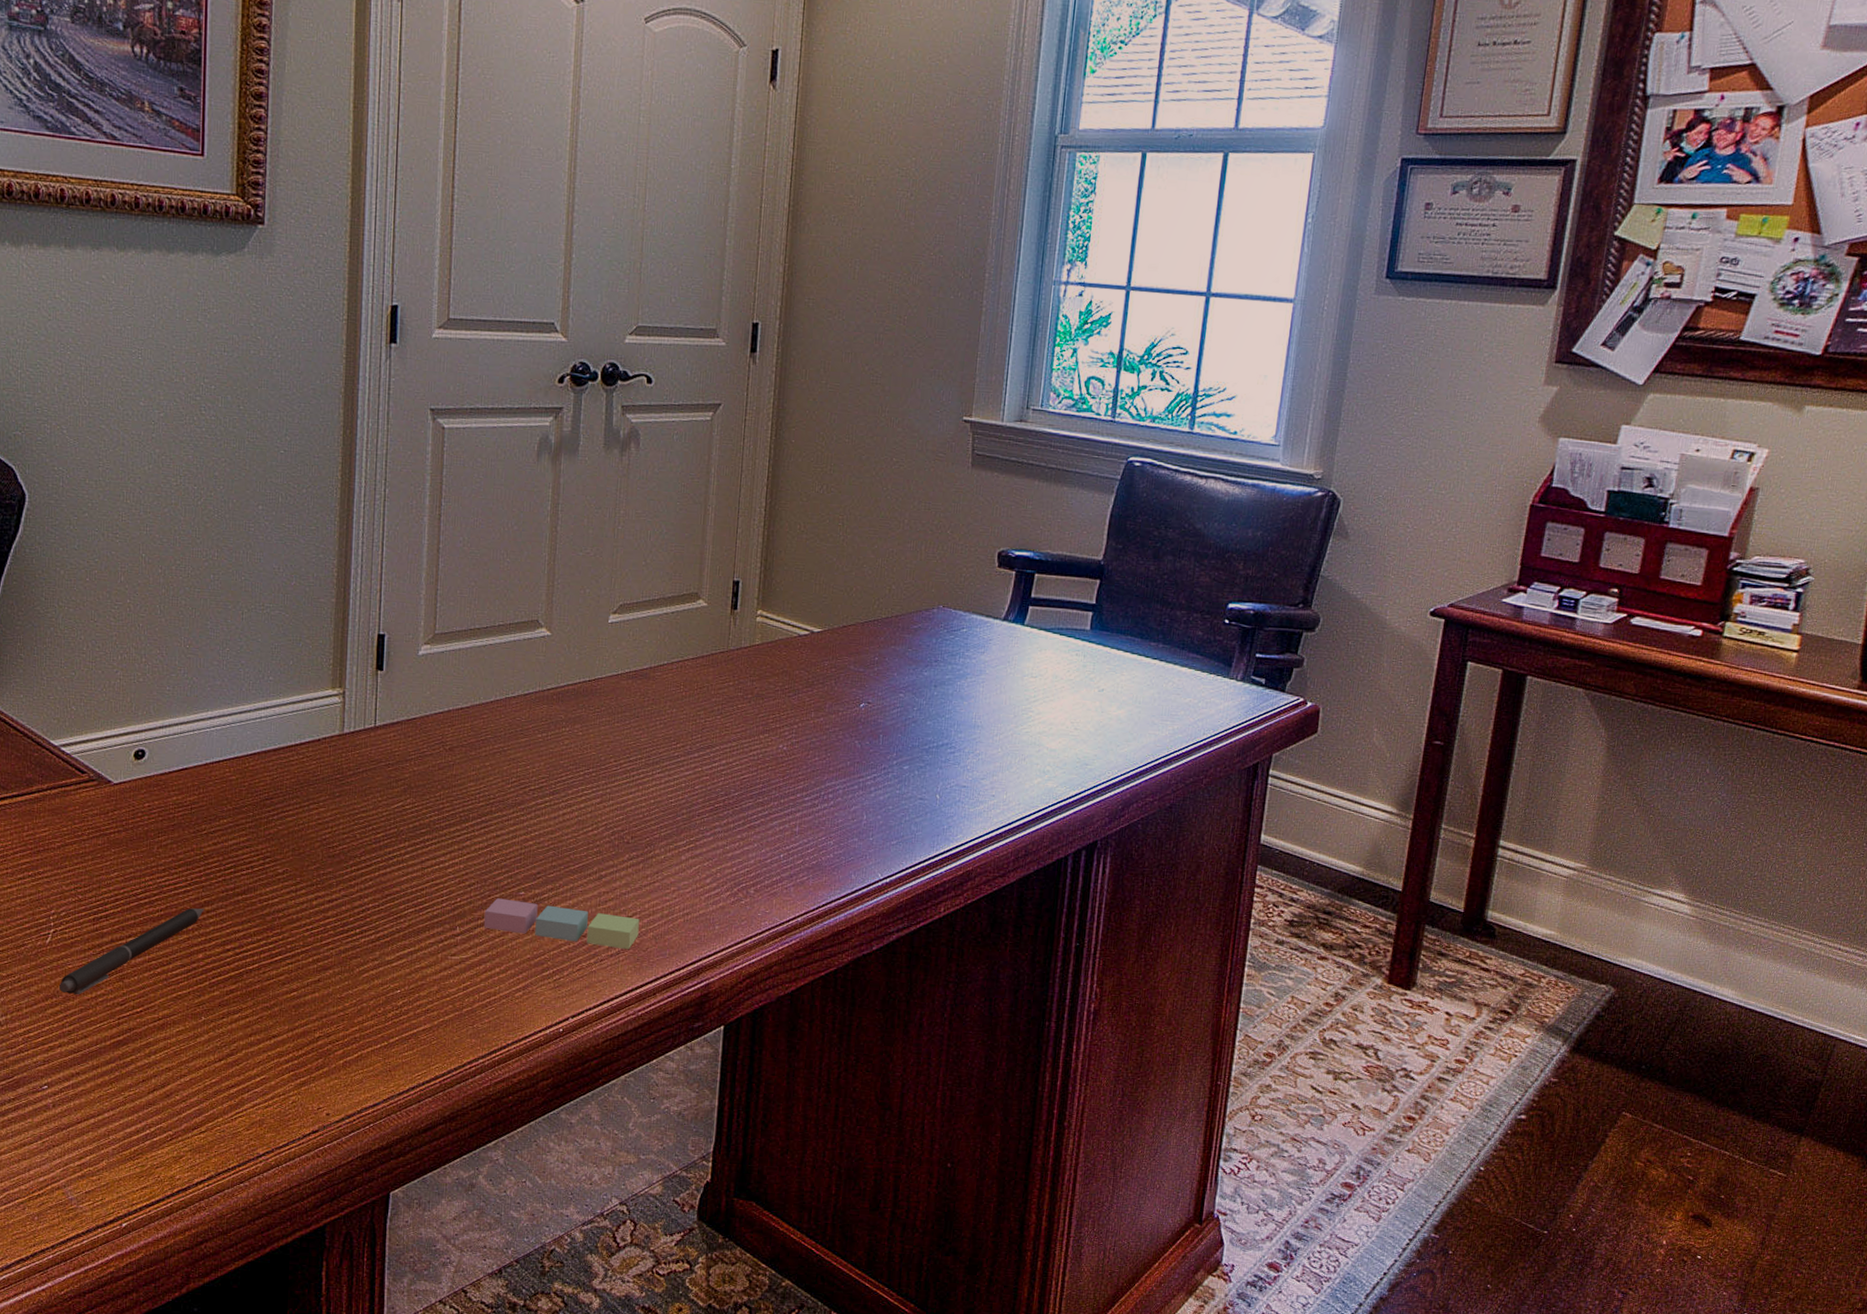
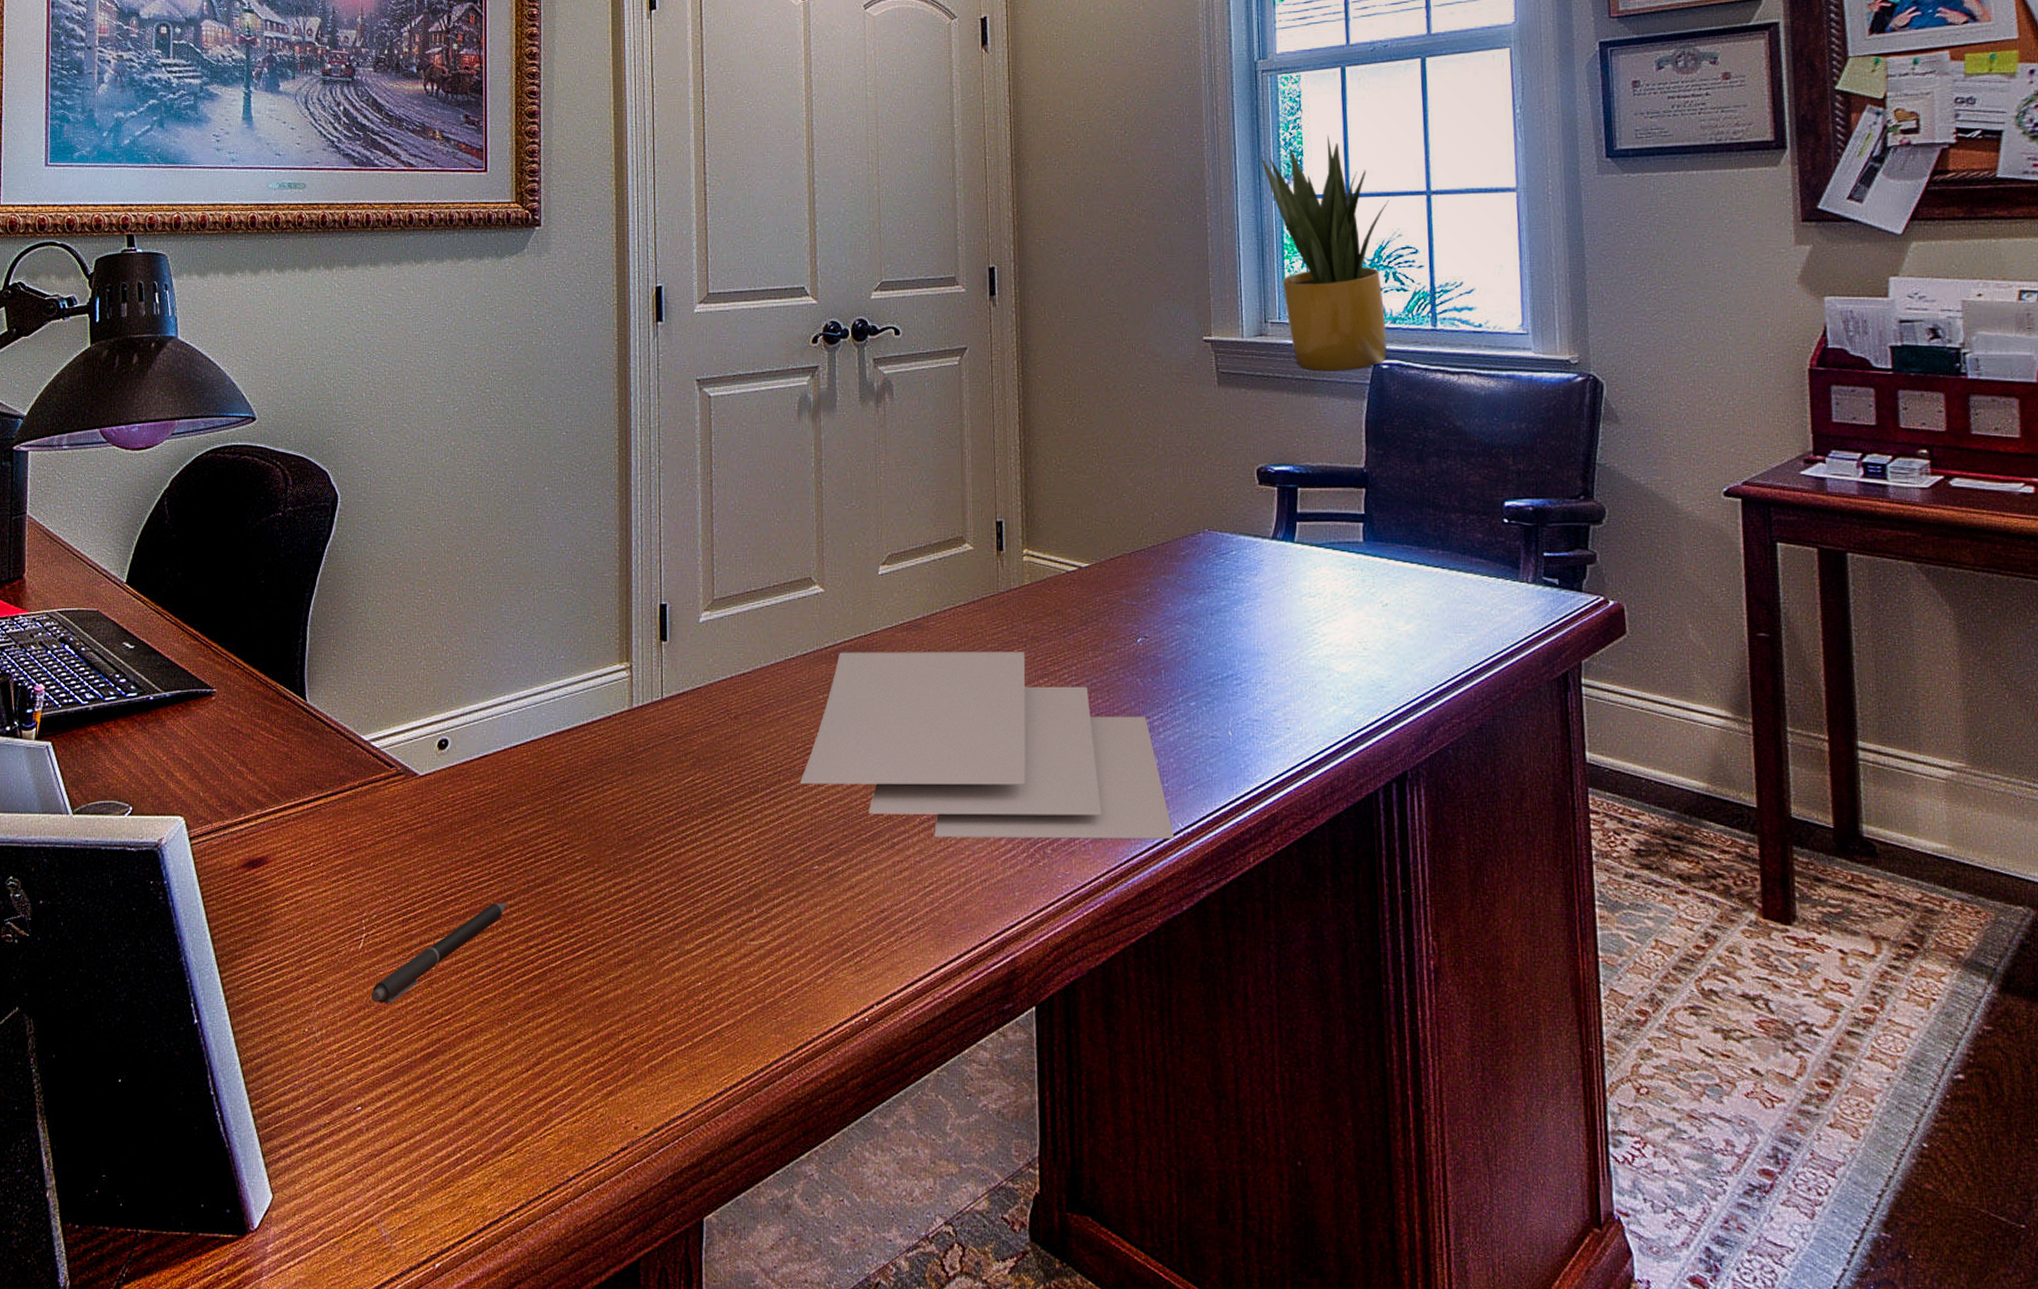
sticky notes: present [483,898,640,950] -> none [779,874,937,925]
papers: none [512,694,873,887] -> present [800,651,1175,839]
planter: none [1046,223,1169,465] -> present [1260,135,1390,372]

